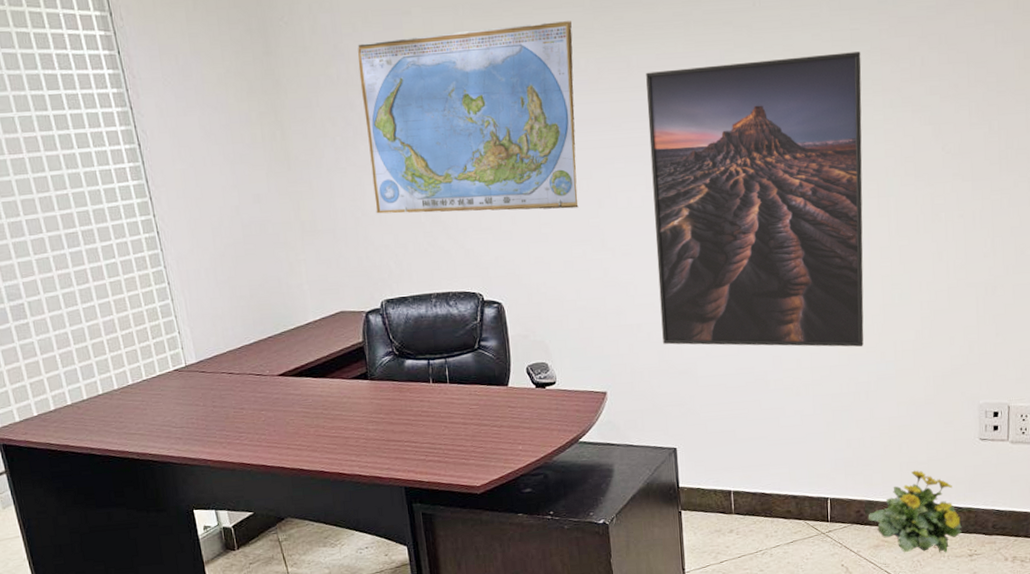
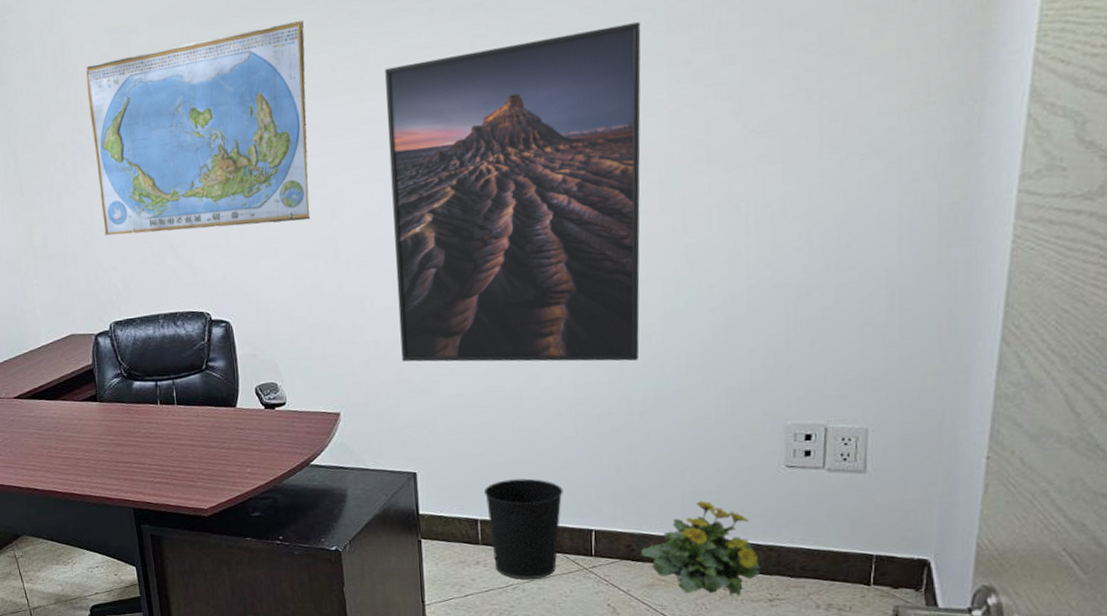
wastebasket: none [736,452,804,545] -> present [483,478,563,579]

